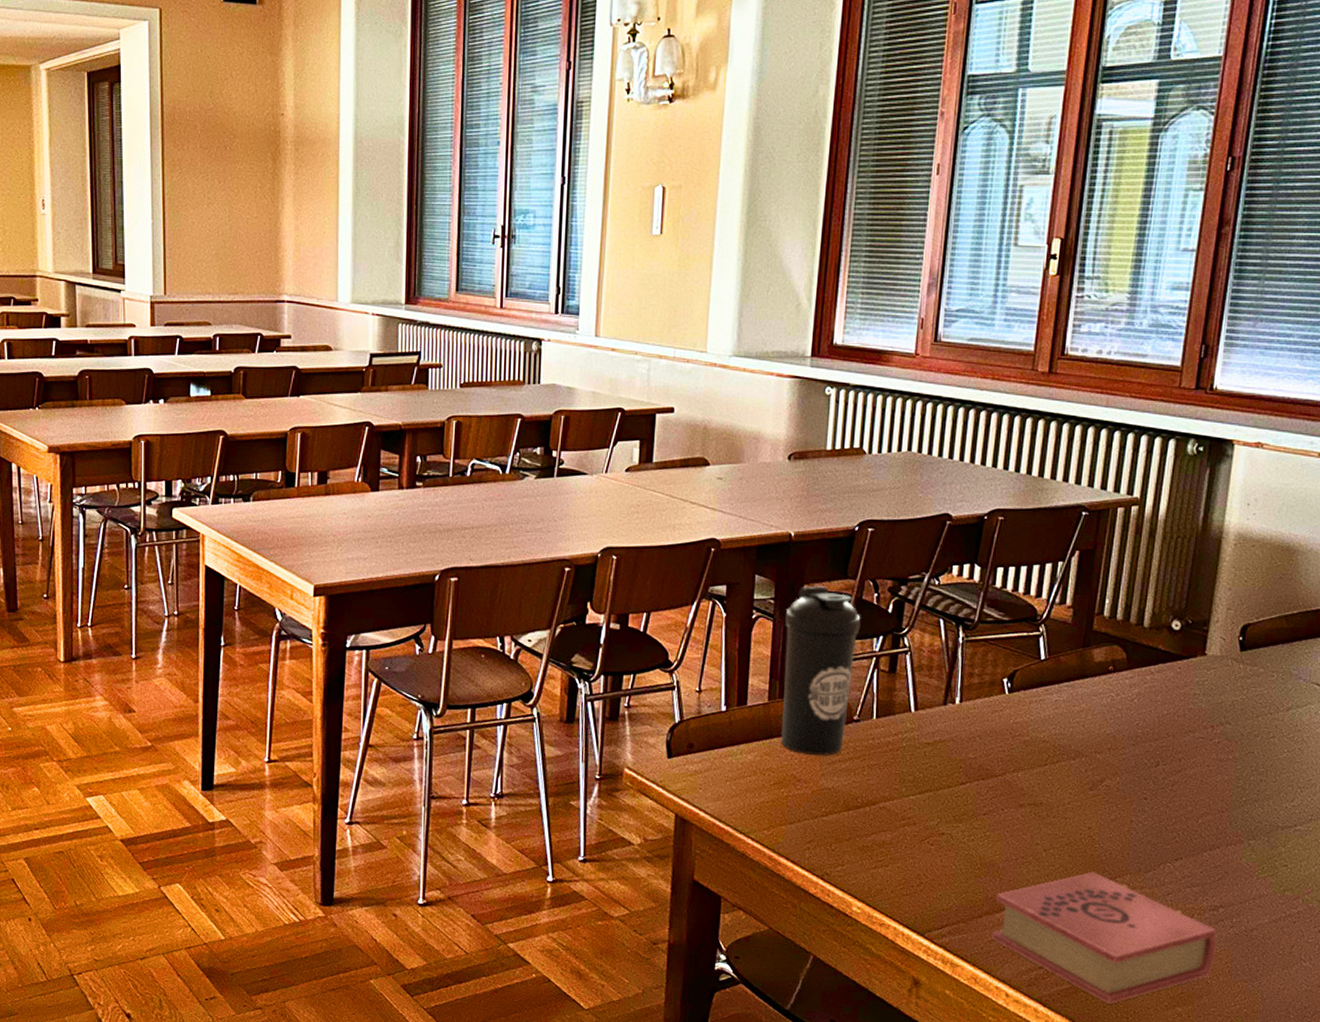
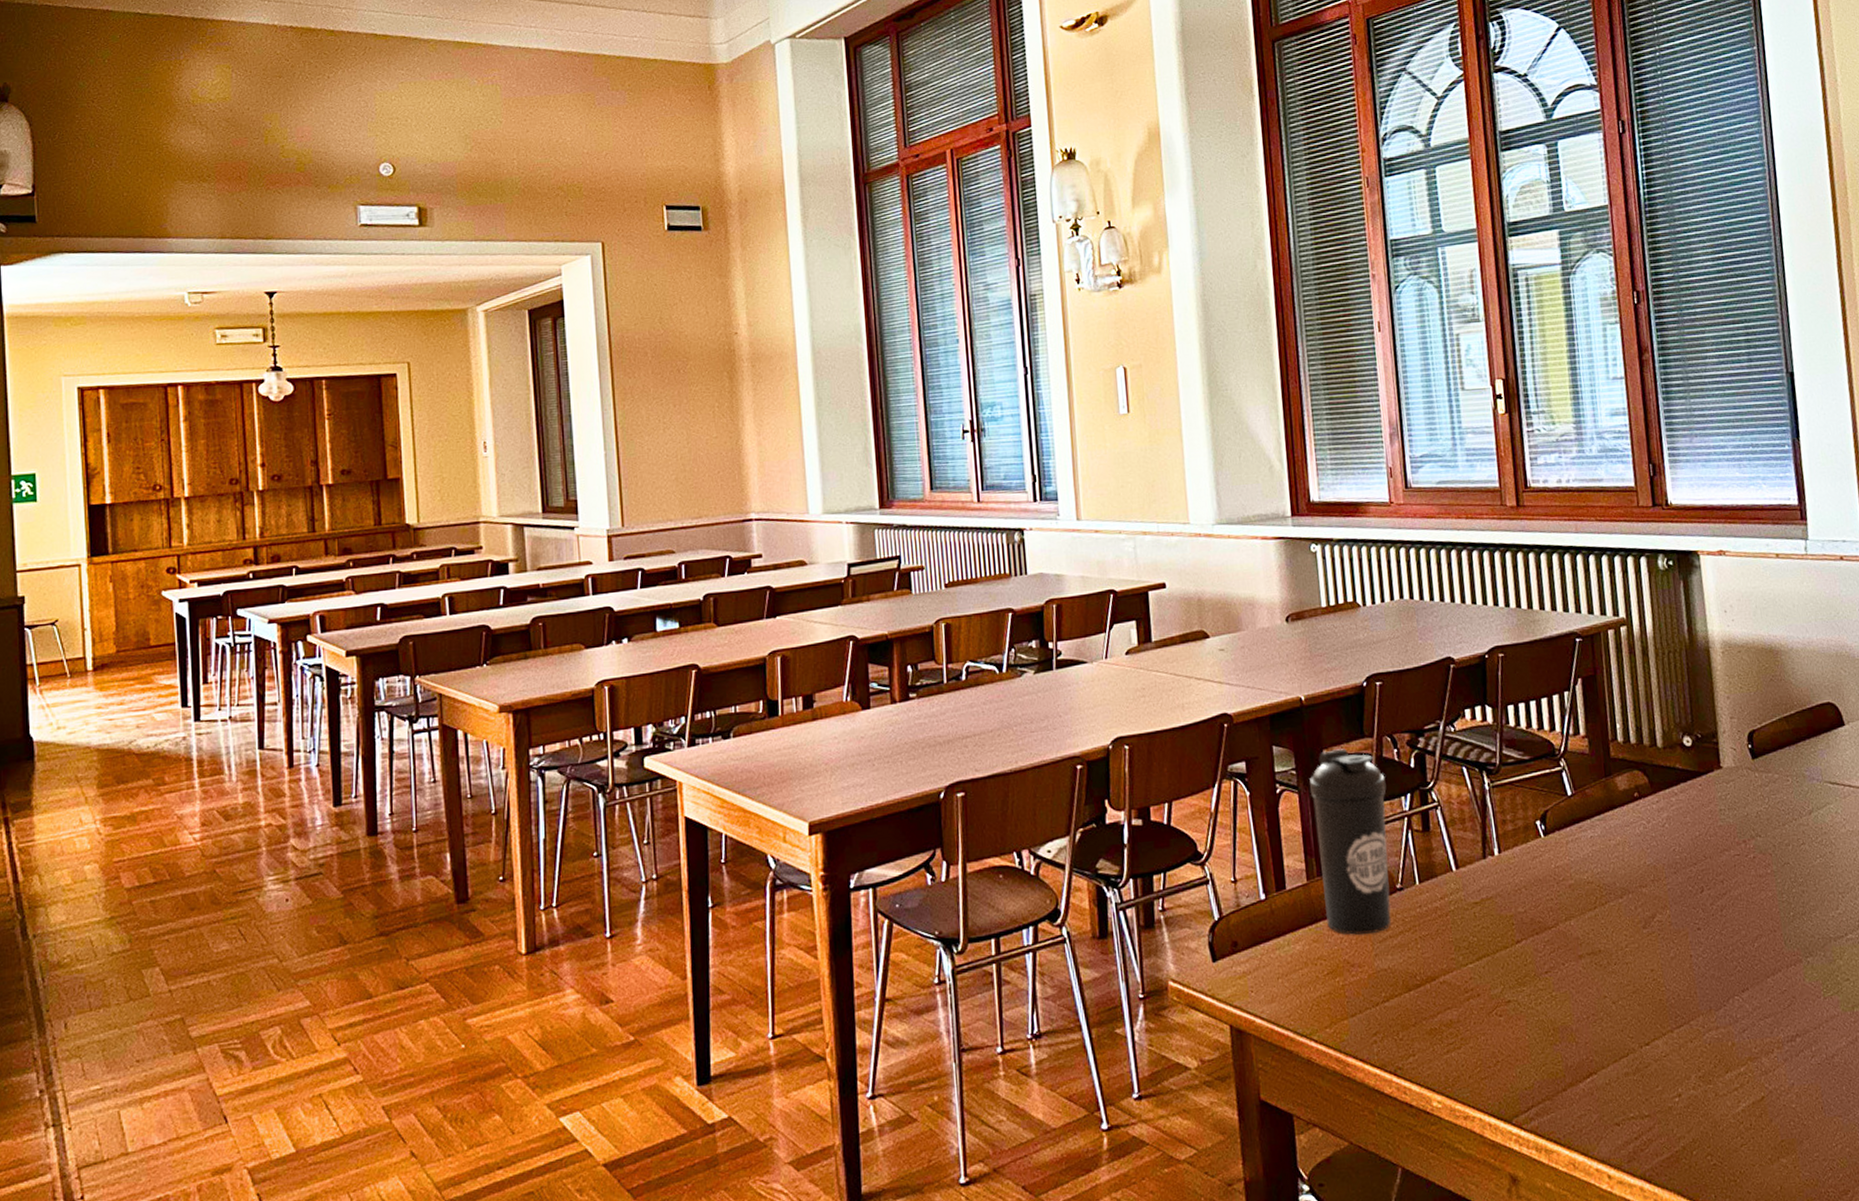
book: present [992,871,1217,1004] -> none [1576,1018,1805,1168]

